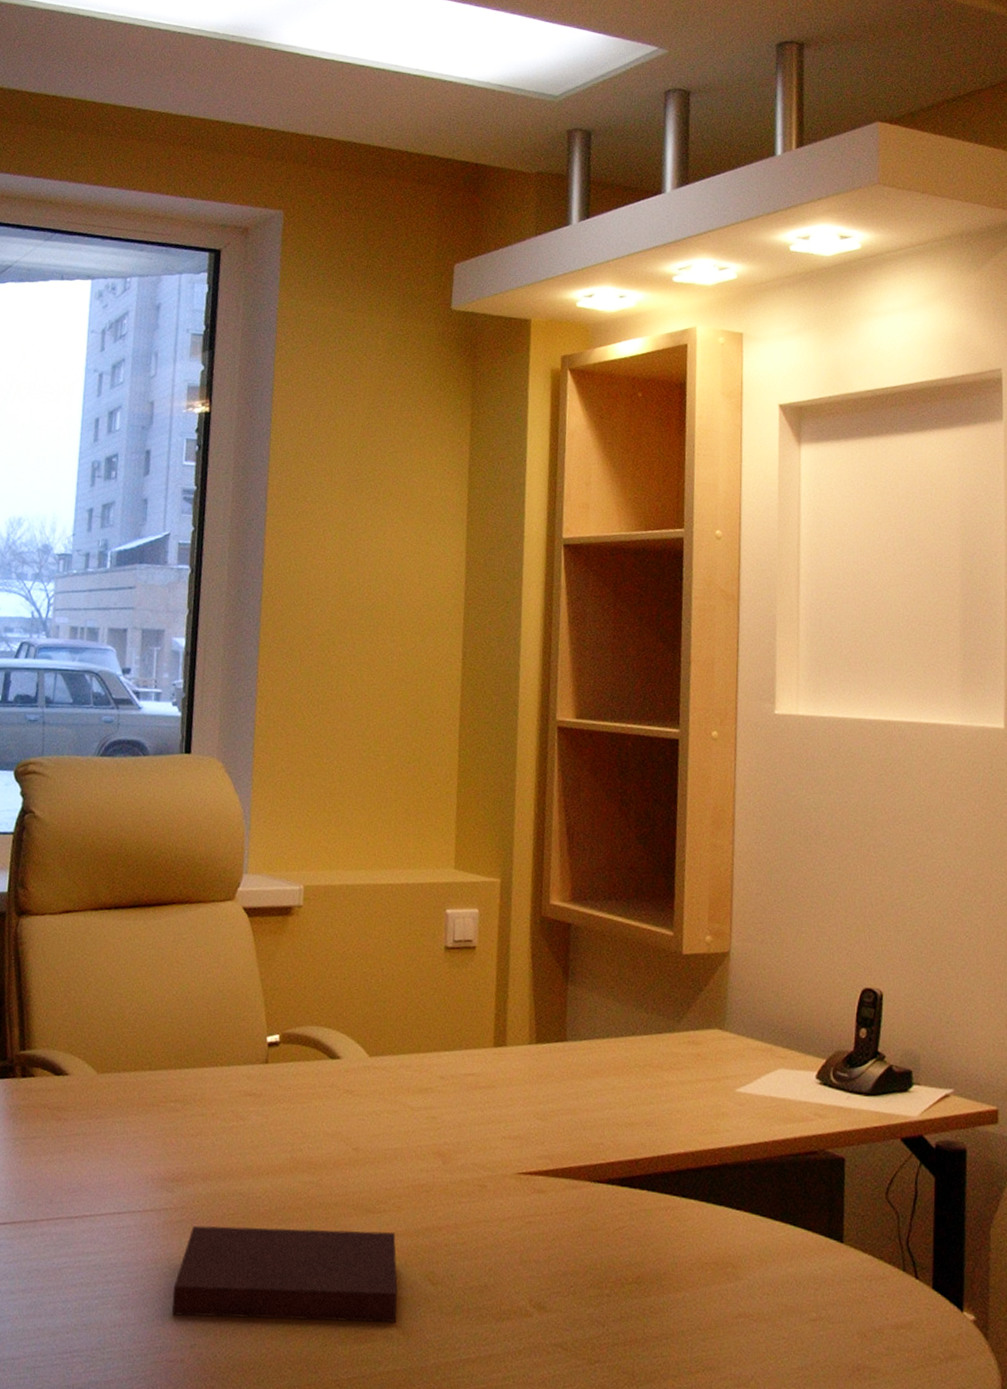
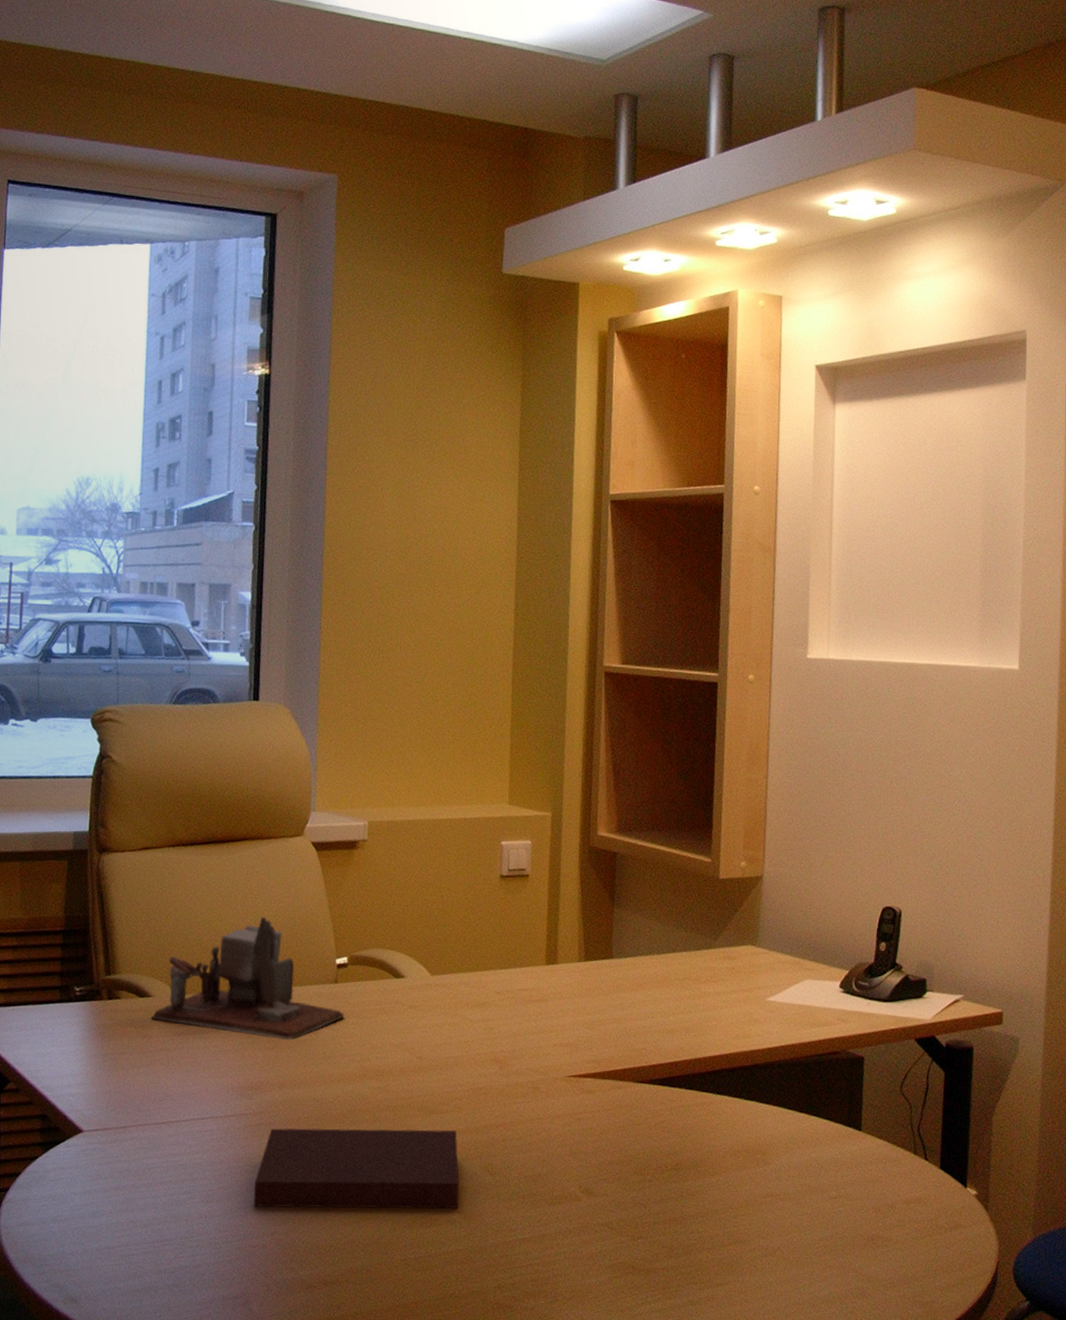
desk organizer: none [67,988,276,1126] -> present [151,916,345,1040]

